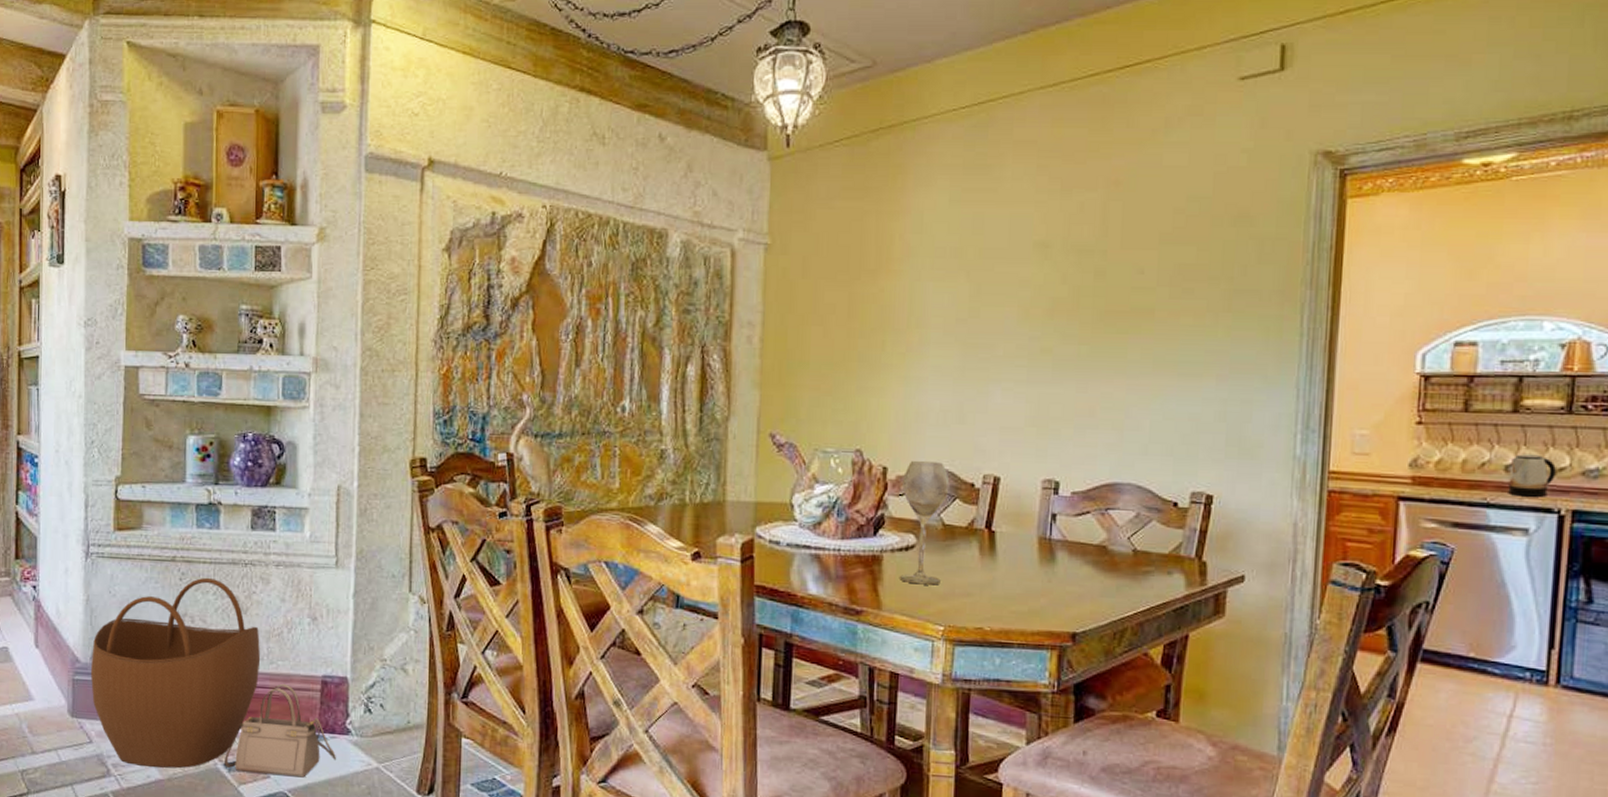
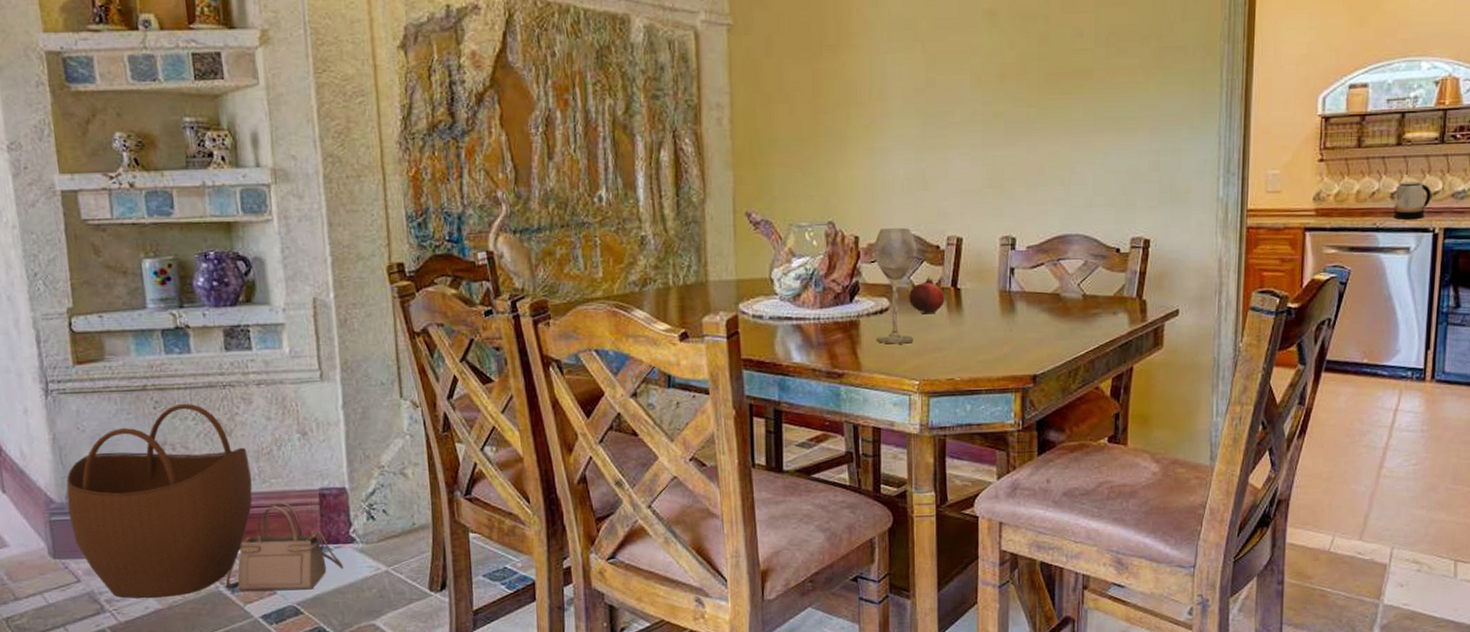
fruit: none [938,515,977,556] -> present [909,276,945,315]

